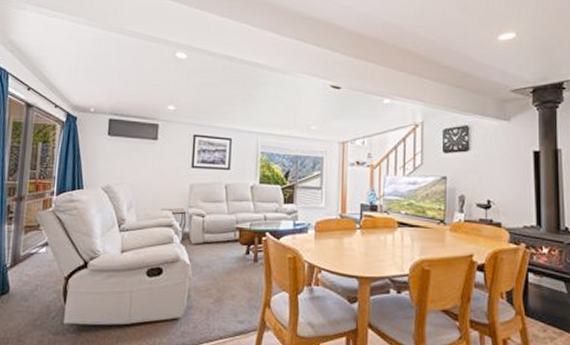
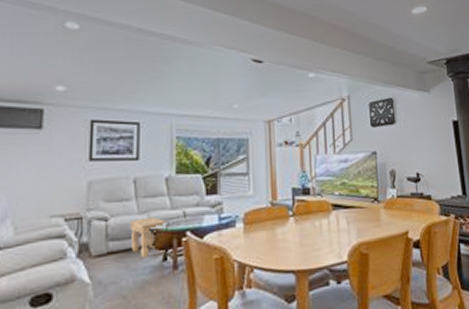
side table: none [221,217,251,250] -> present [130,217,167,259]

